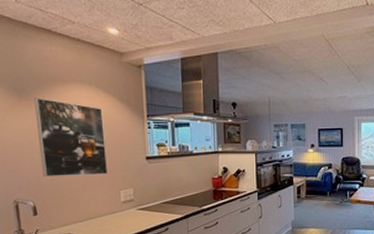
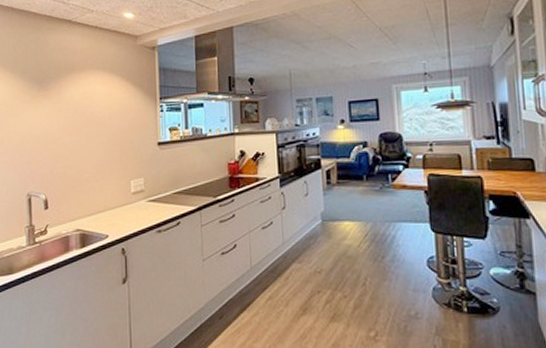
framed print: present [33,98,109,178] -> none [52,87,120,169]

